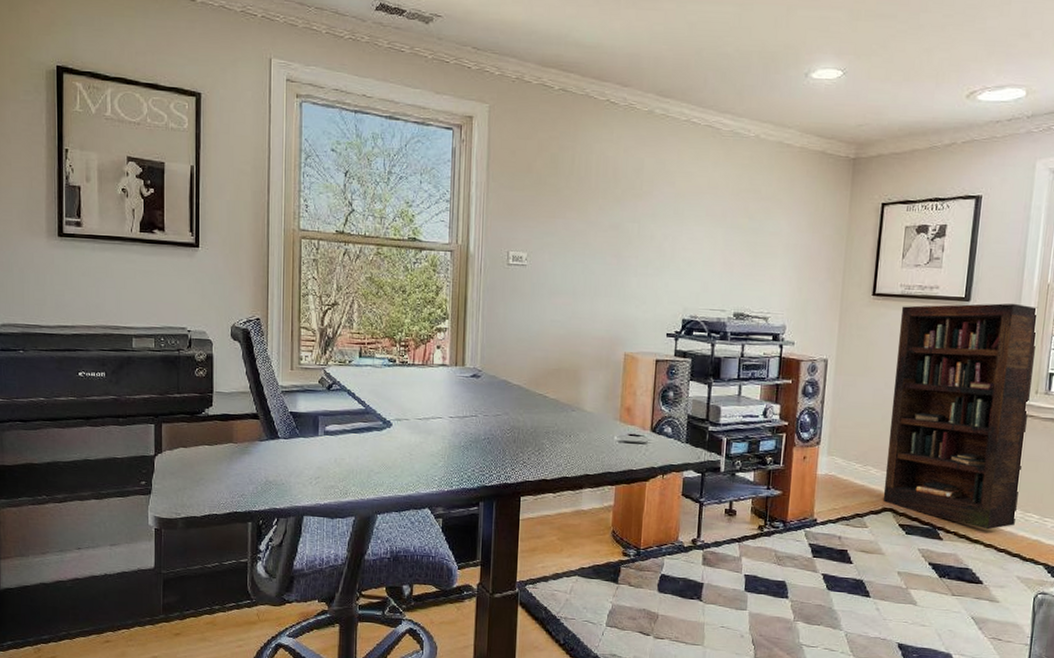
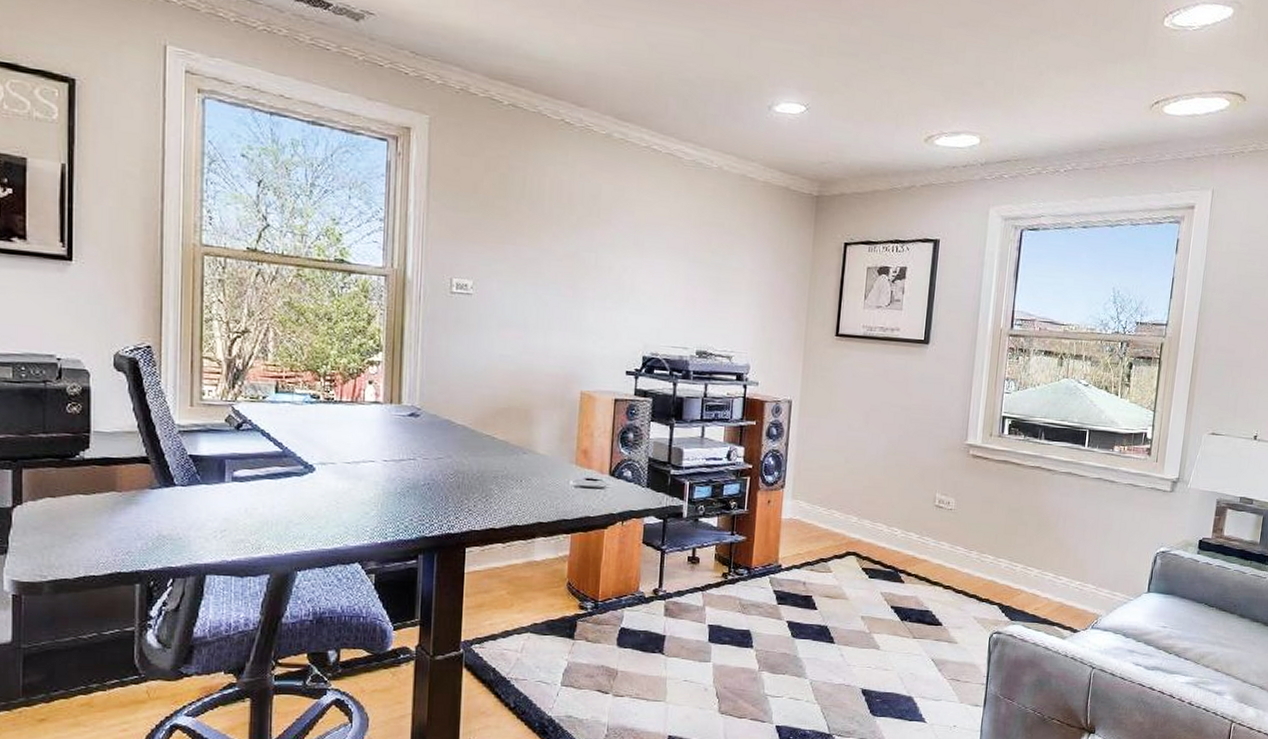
bookcase: present [882,303,1038,530] -> none [846,346,992,572]

